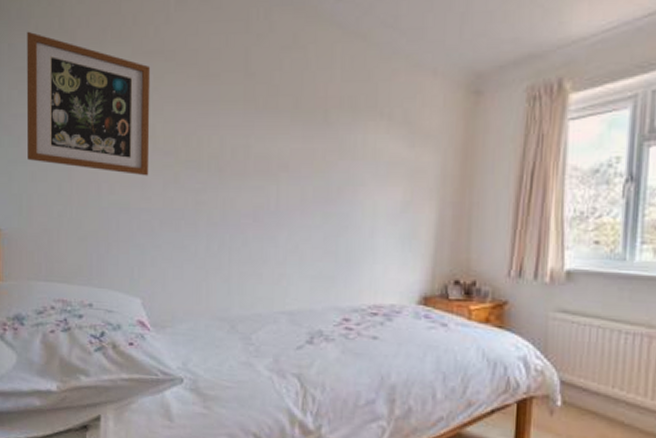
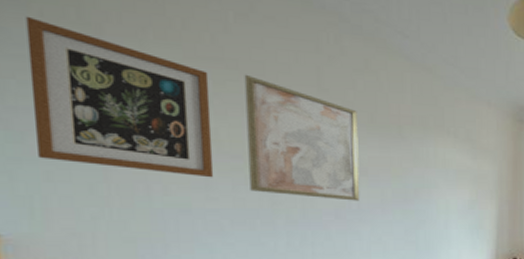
wall art: none [178,64,282,201] -> present [244,74,360,201]

